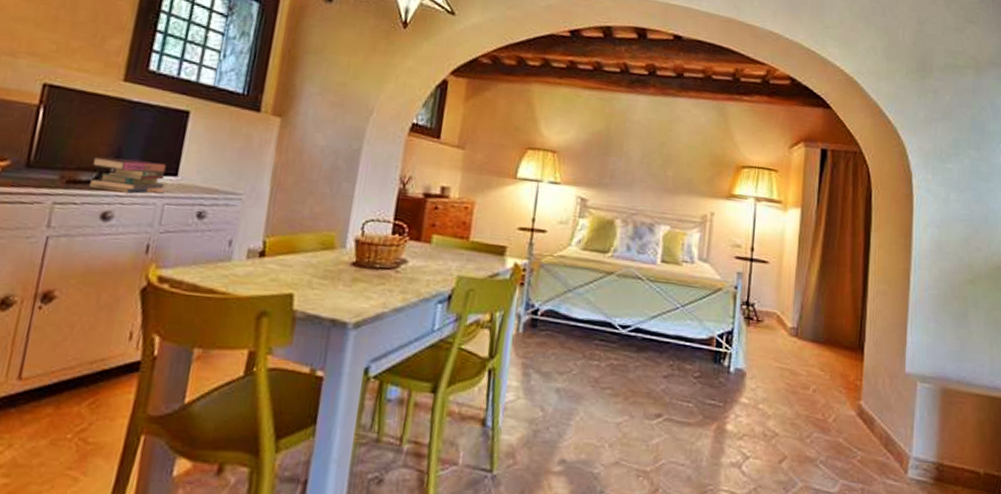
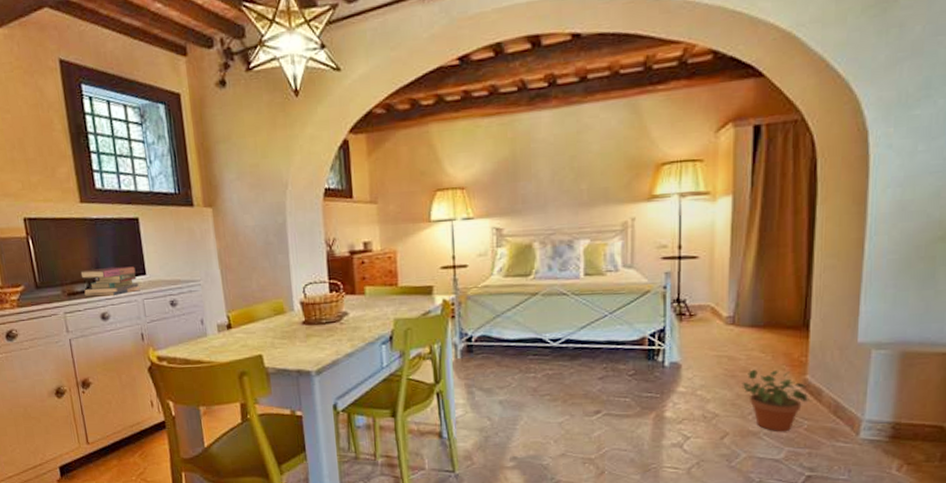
potted plant: none [801,387,865,461] -> present [742,369,812,431]

